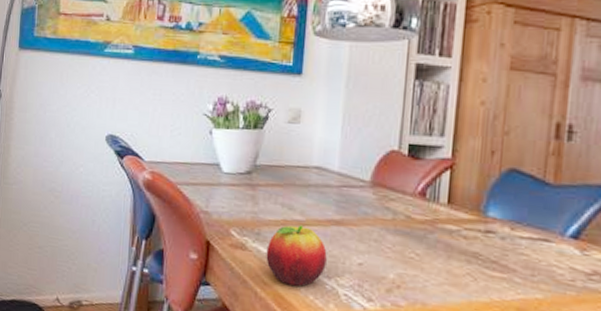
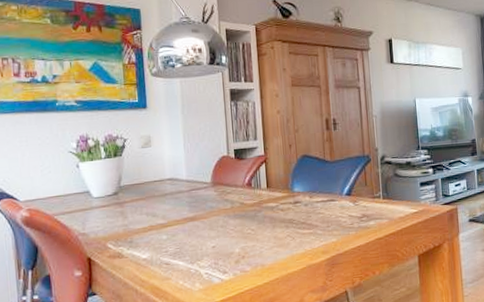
fruit: present [266,225,327,287] -> none [139,227,189,277]

